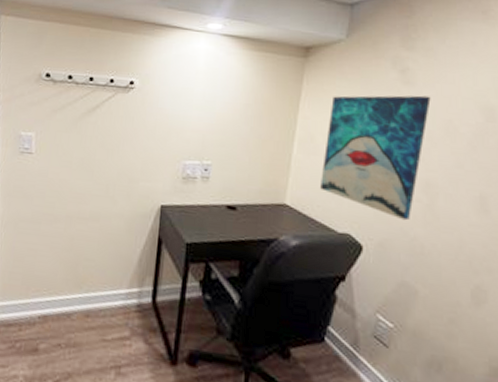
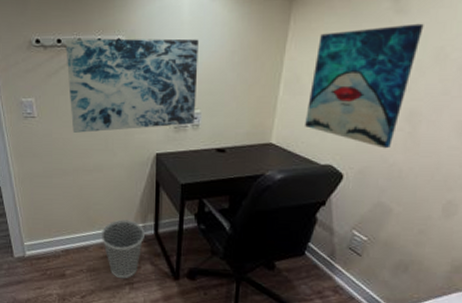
wall art: none [71,76,213,177] -> present [66,38,199,133]
wastebasket: none [87,281,140,361] -> present [100,219,144,279]

